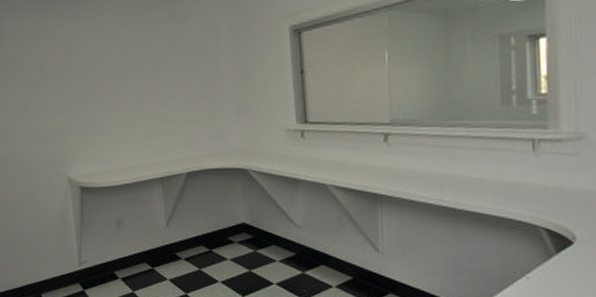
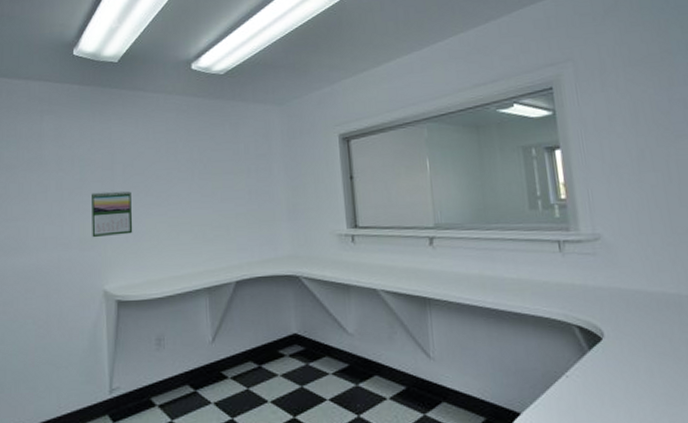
calendar: none [50,85,91,130] -> present [90,190,133,238]

